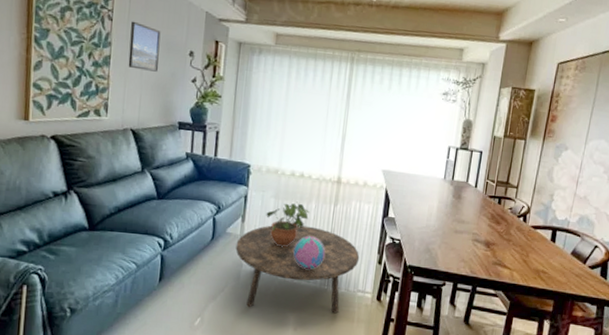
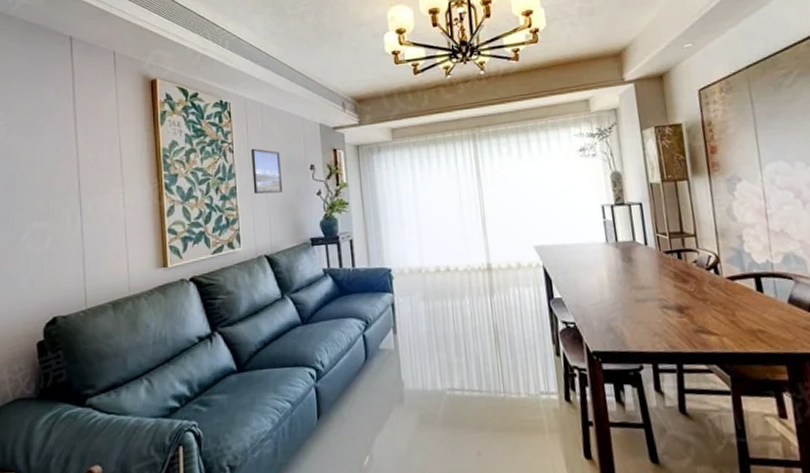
coffee table: present [235,225,360,314] -> none [392,325,534,433]
potted plant: present [266,201,309,248] -> none [418,300,465,356]
decorative ball: present [293,236,326,269] -> none [456,336,494,377]

